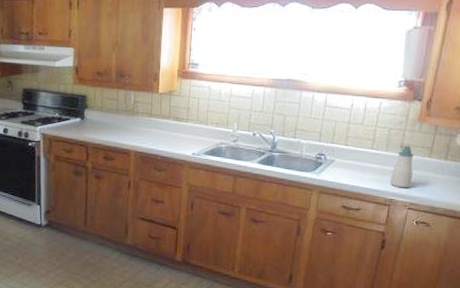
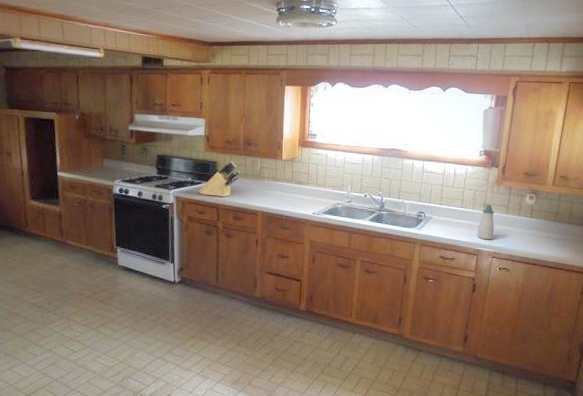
knife block: none [66,95,111,135] -> present [198,161,239,198]

